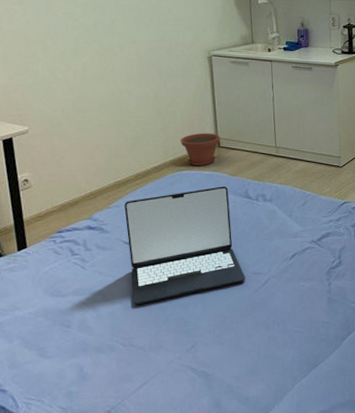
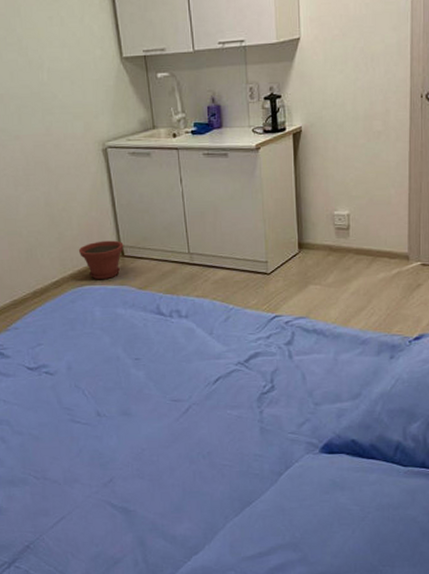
laptop: present [124,186,245,305] -> none [24,302,163,436]

